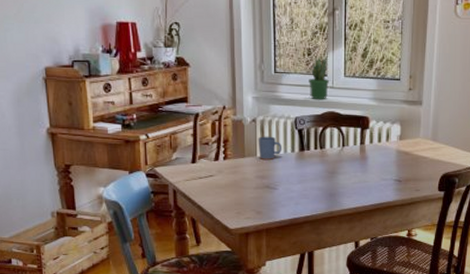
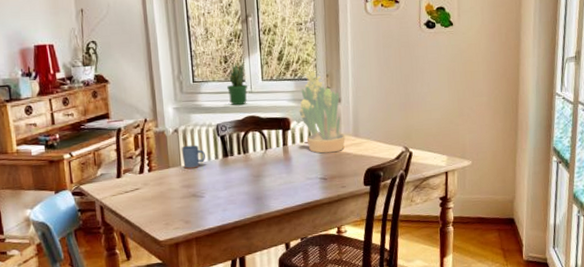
potted flower: none [379,71,425,155] -> present [299,71,346,154]

